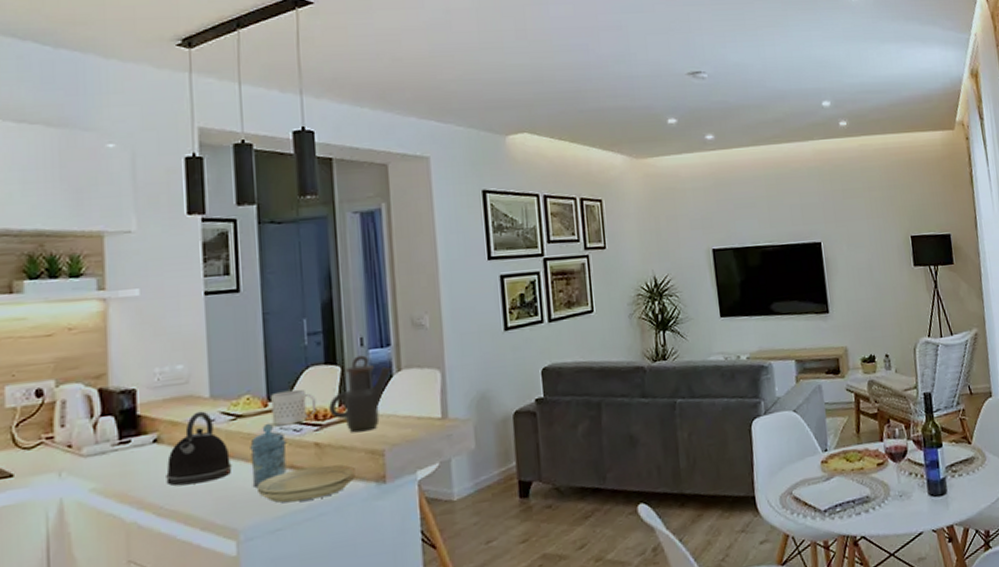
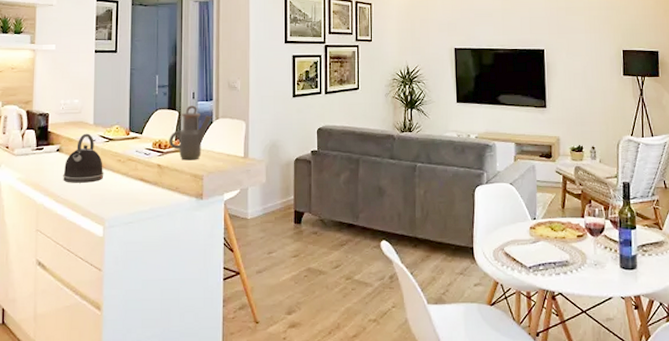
canister: present [250,424,287,487] -> none [116,148,140,190]
plate: present [256,465,356,503] -> none [118,181,183,204]
mug: present [271,389,317,426] -> none [131,125,161,150]

